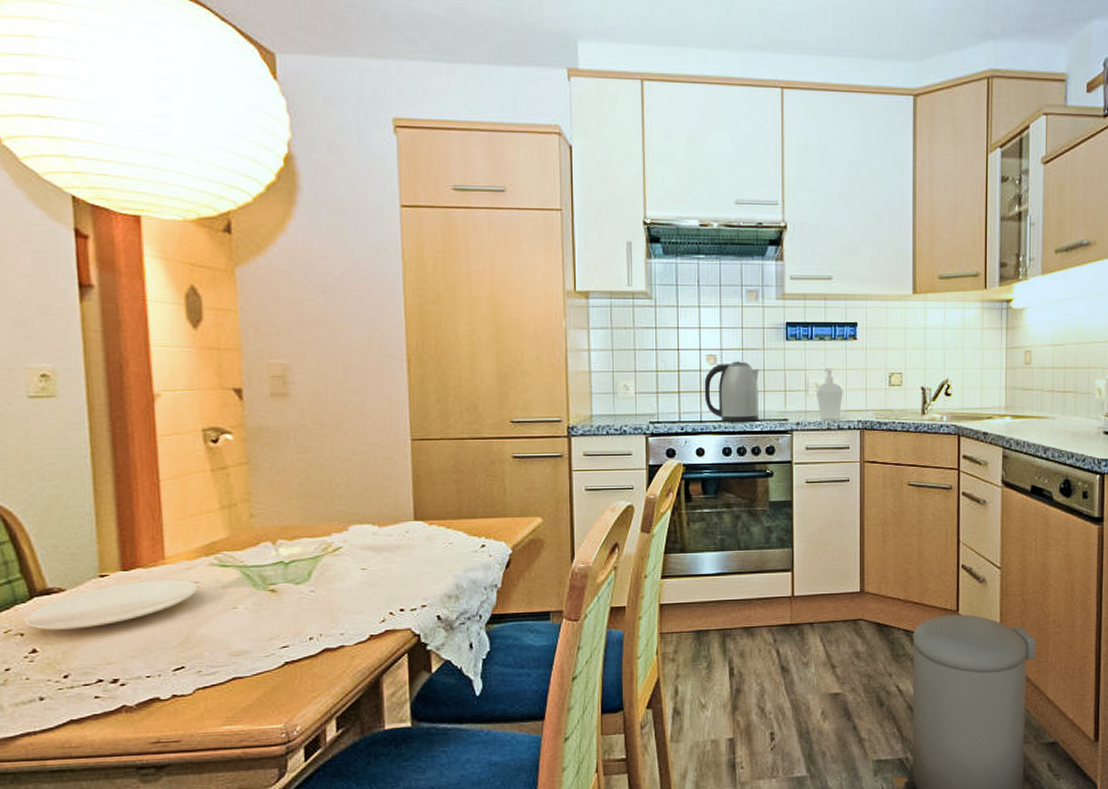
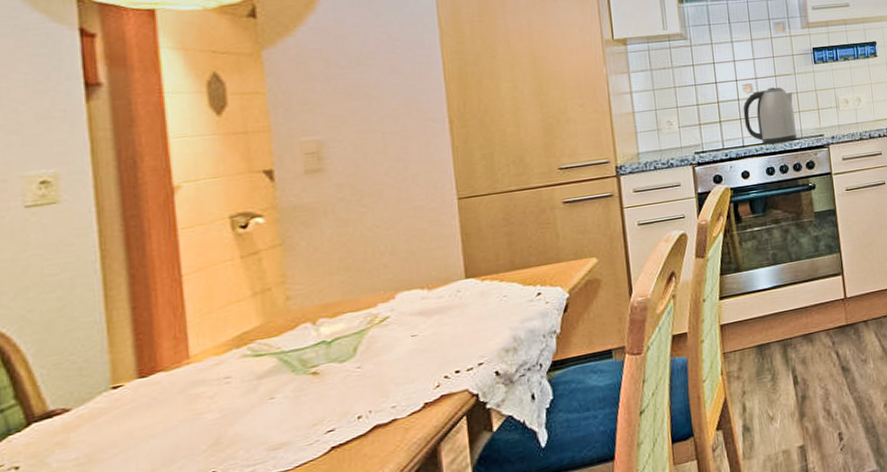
plate: present [25,579,197,630] -> none [20,377,228,460]
soap bottle: present [815,368,843,421] -> none [845,84,871,132]

